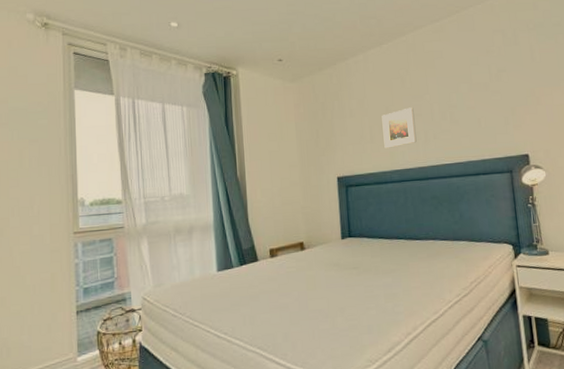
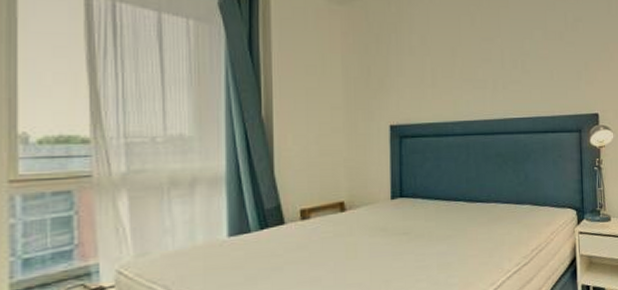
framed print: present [381,107,417,149] -> none [446,50,484,96]

